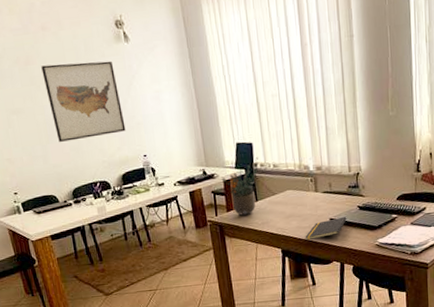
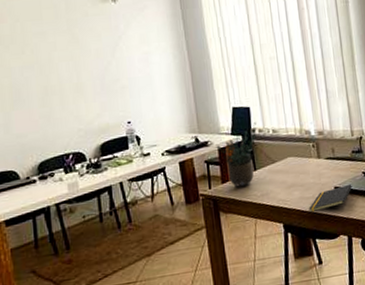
wall art: present [41,61,126,142] -> none [12,20,108,108]

